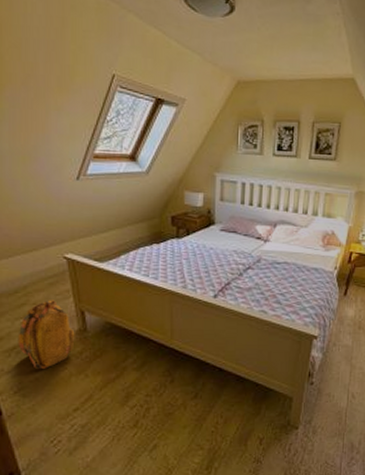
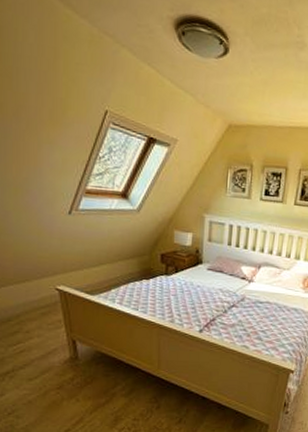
backpack: present [18,300,75,369] -> none [11,329,67,393]

